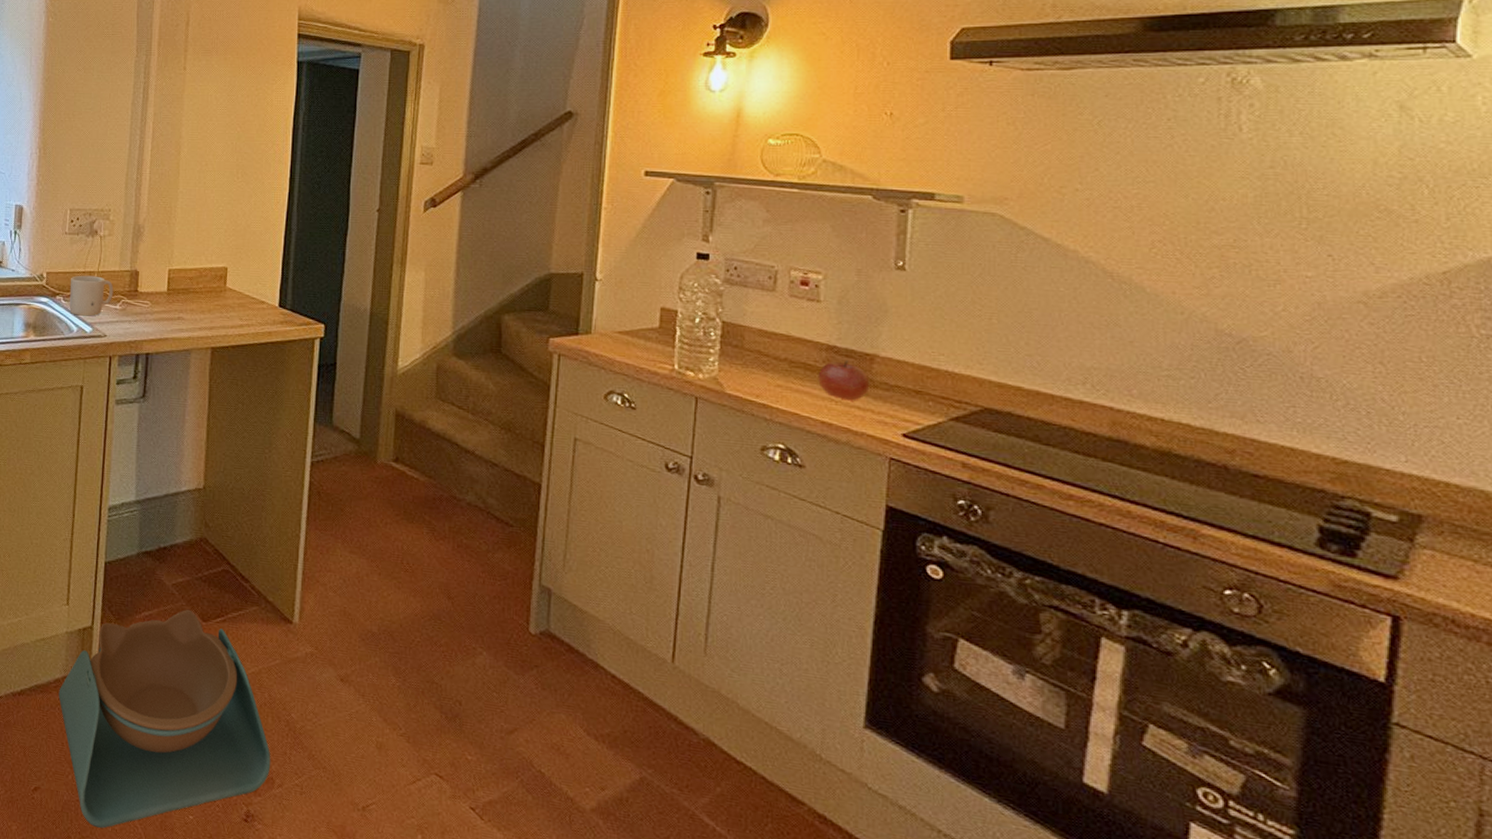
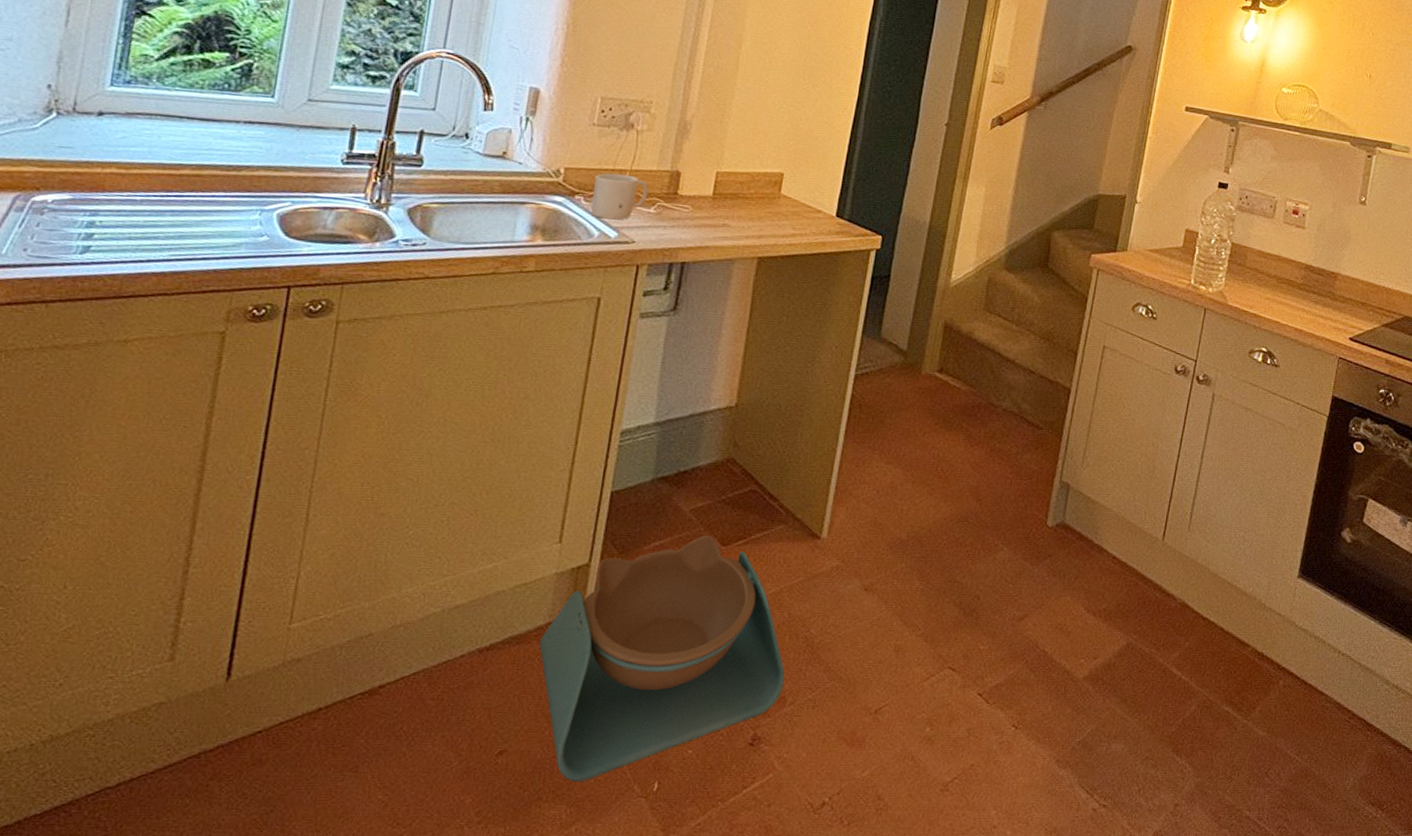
fruit: present [818,360,870,401] -> none [1296,277,1332,311]

